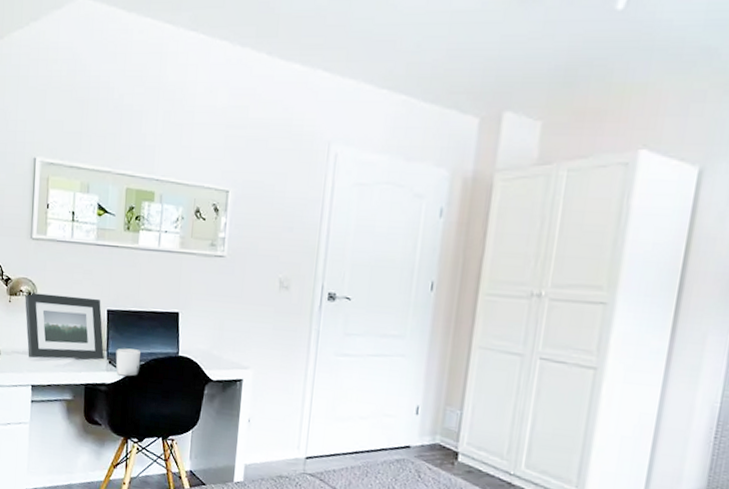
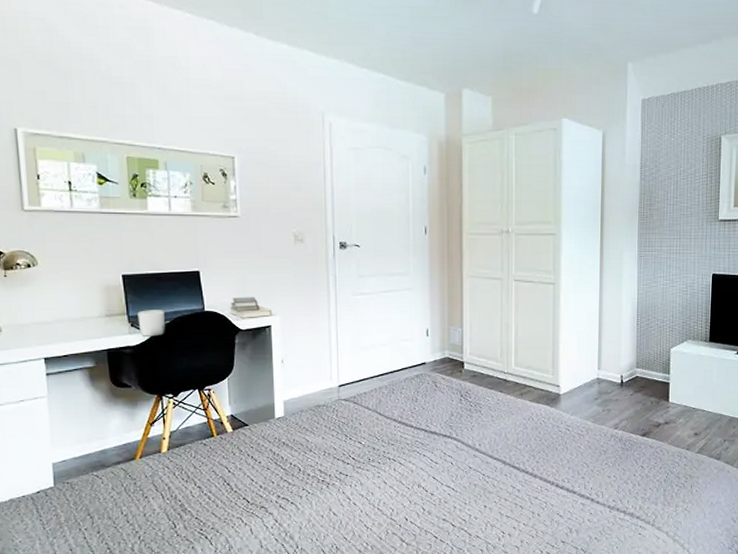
picture frame: present [24,292,104,360] -> none [22,265,124,331]
books: none [203,344,246,370] -> present [229,297,273,318]

